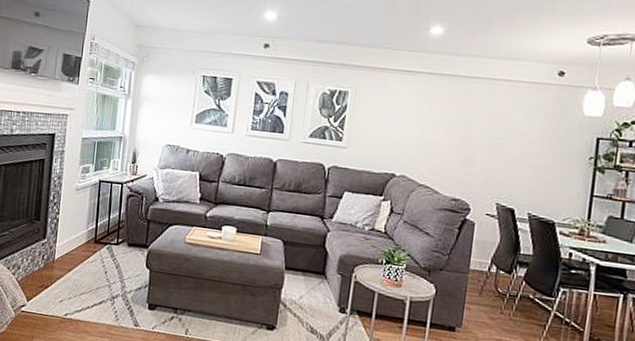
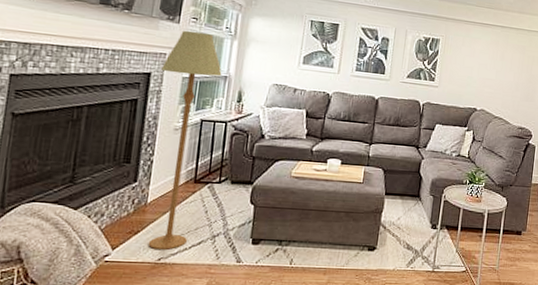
floor lamp: none [56,91,117,307] -> present [148,30,222,250]

